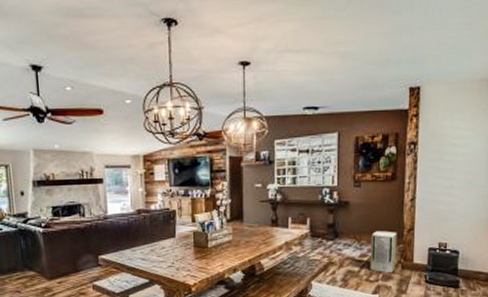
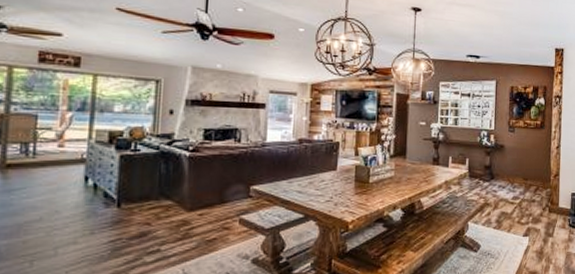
air purifier: present [370,231,397,273] -> none [521,175,545,216]

